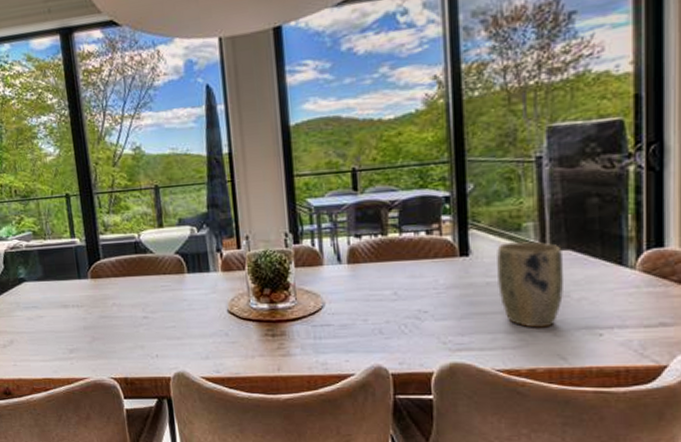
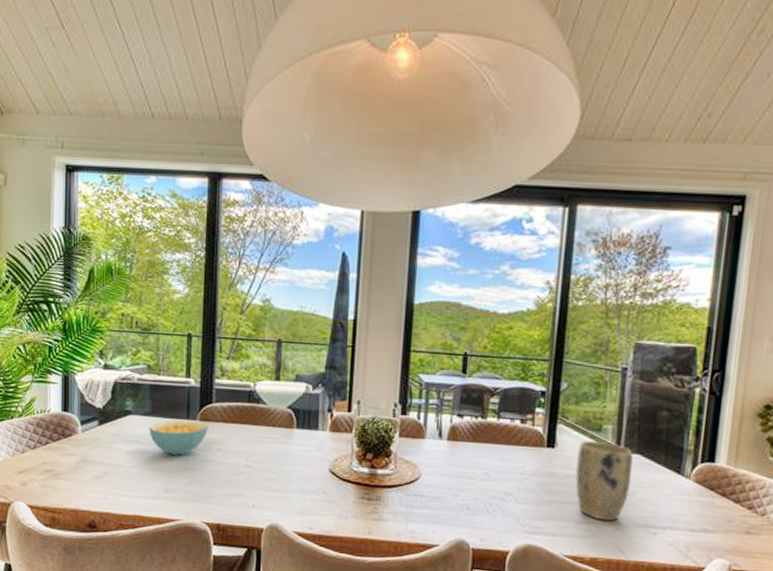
cereal bowl: none [44,279,101,316] -> present [149,419,208,456]

